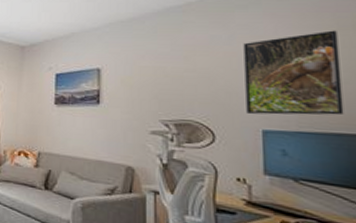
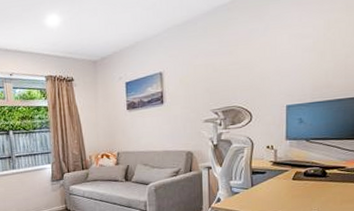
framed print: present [243,30,344,116] -> none [275,12,346,93]

